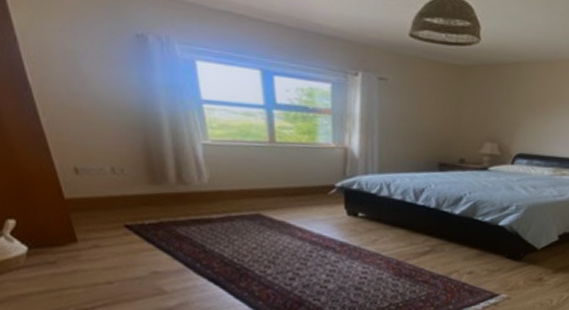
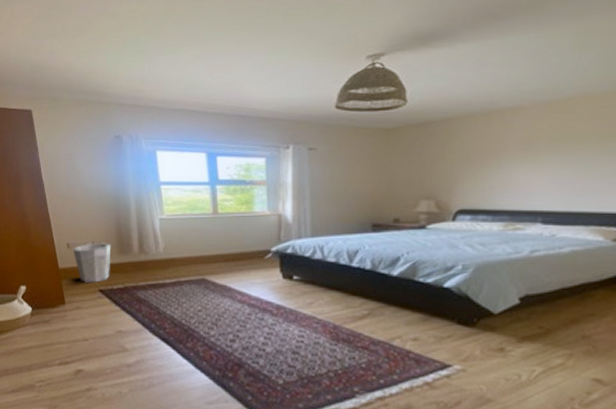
waste bin: none [82,168,139,217] -> present [72,243,112,283]

